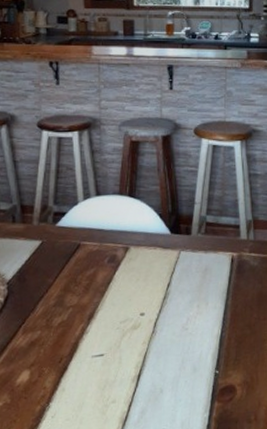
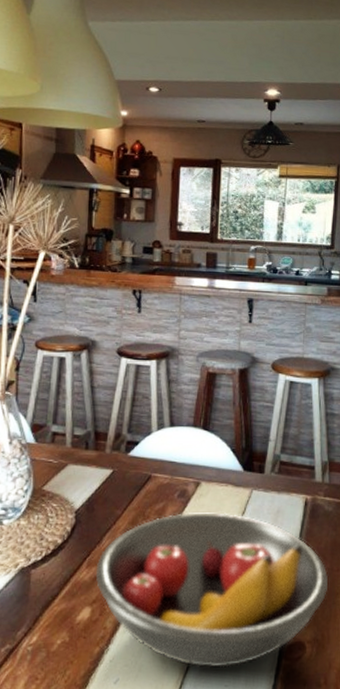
fruit bowl: none [31,274,255,416] -> present [95,512,328,668]

